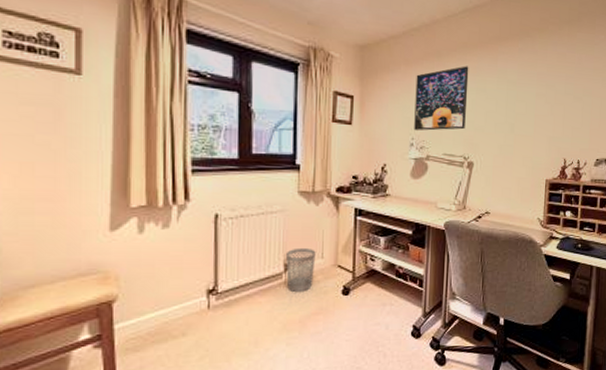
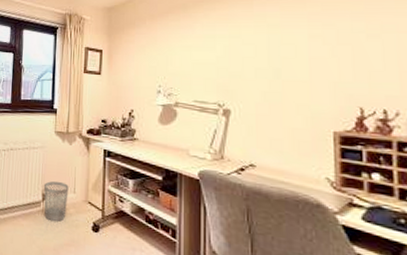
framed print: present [414,66,469,131] -> none [161,14,219,79]

